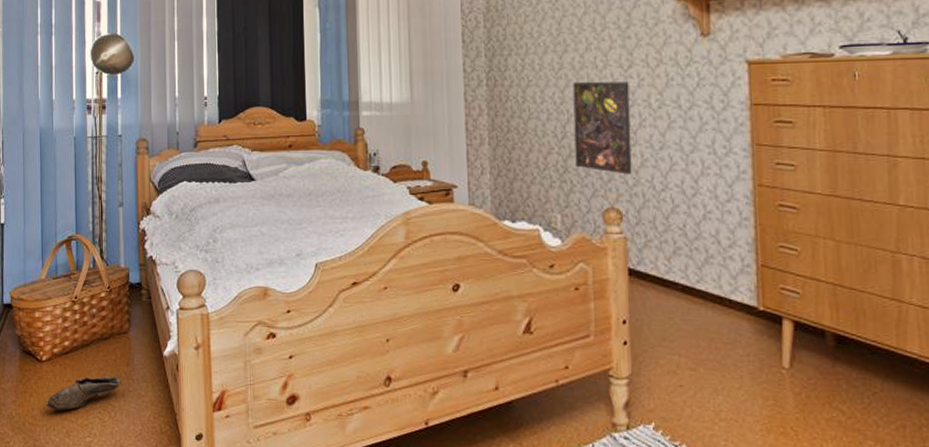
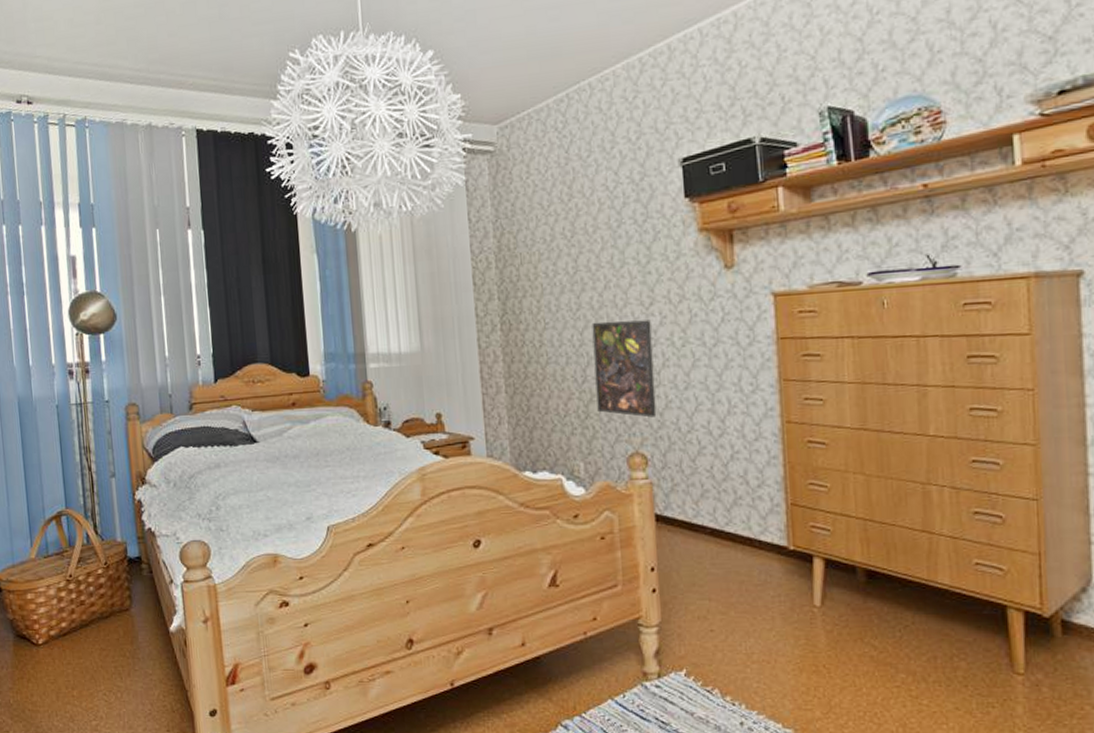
shoe: present [45,376,123,417] -> none [45,657,128,702]

